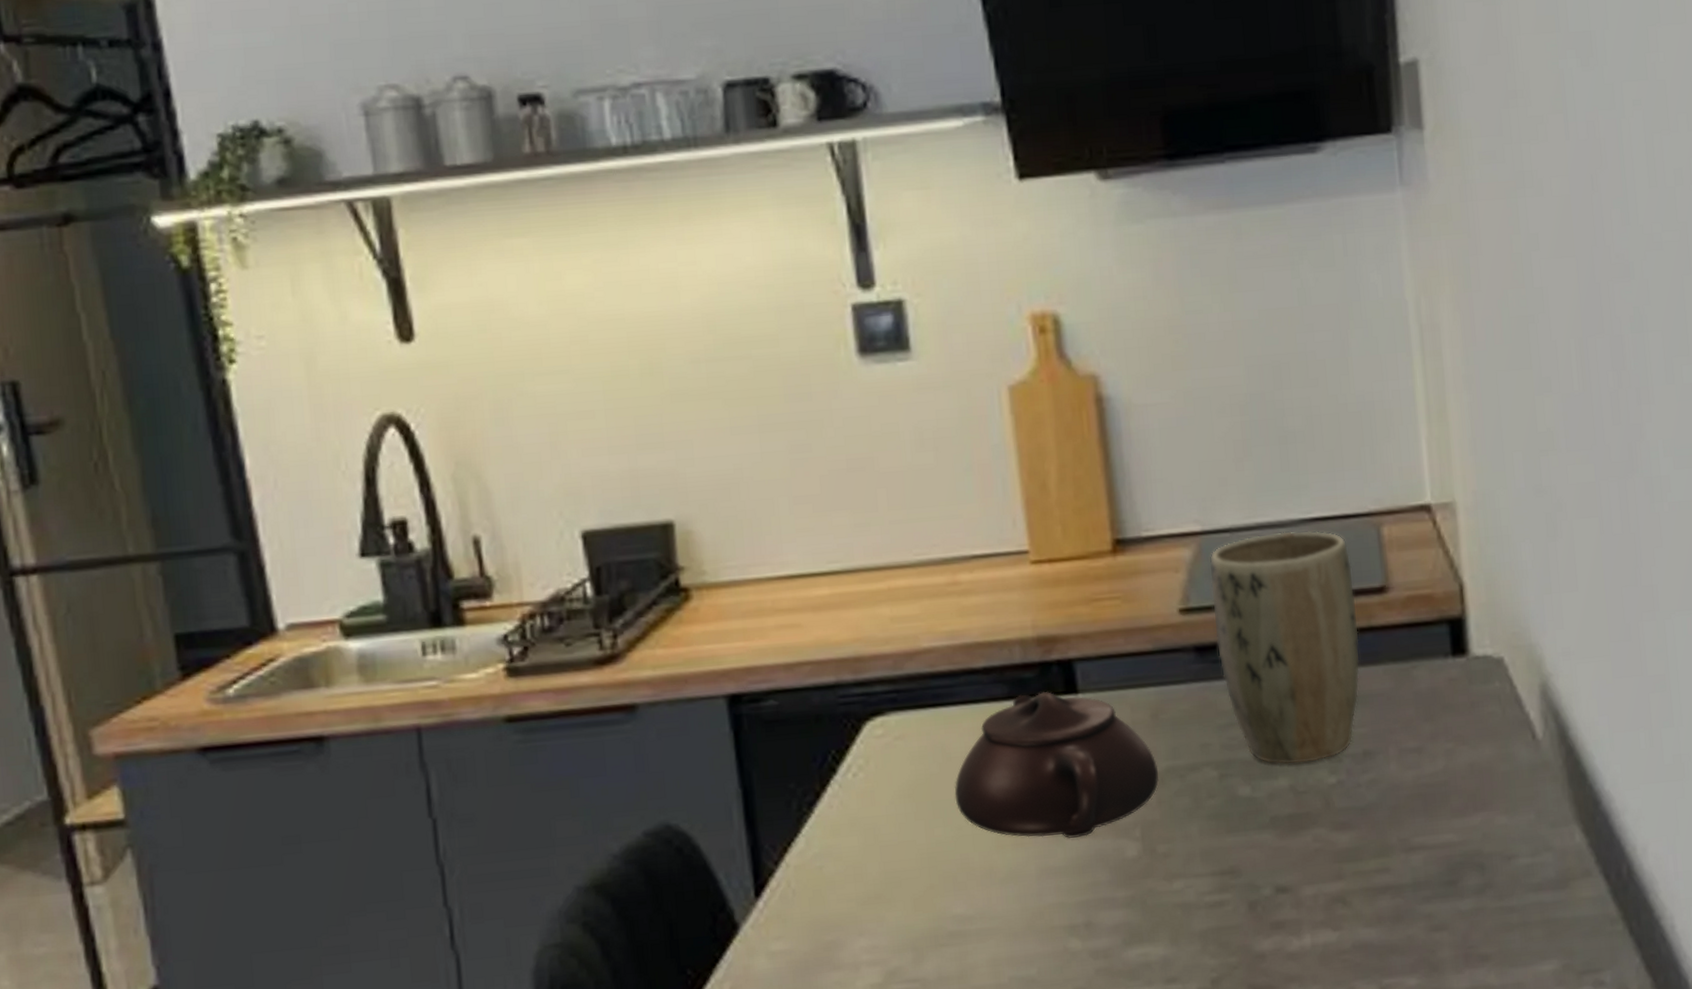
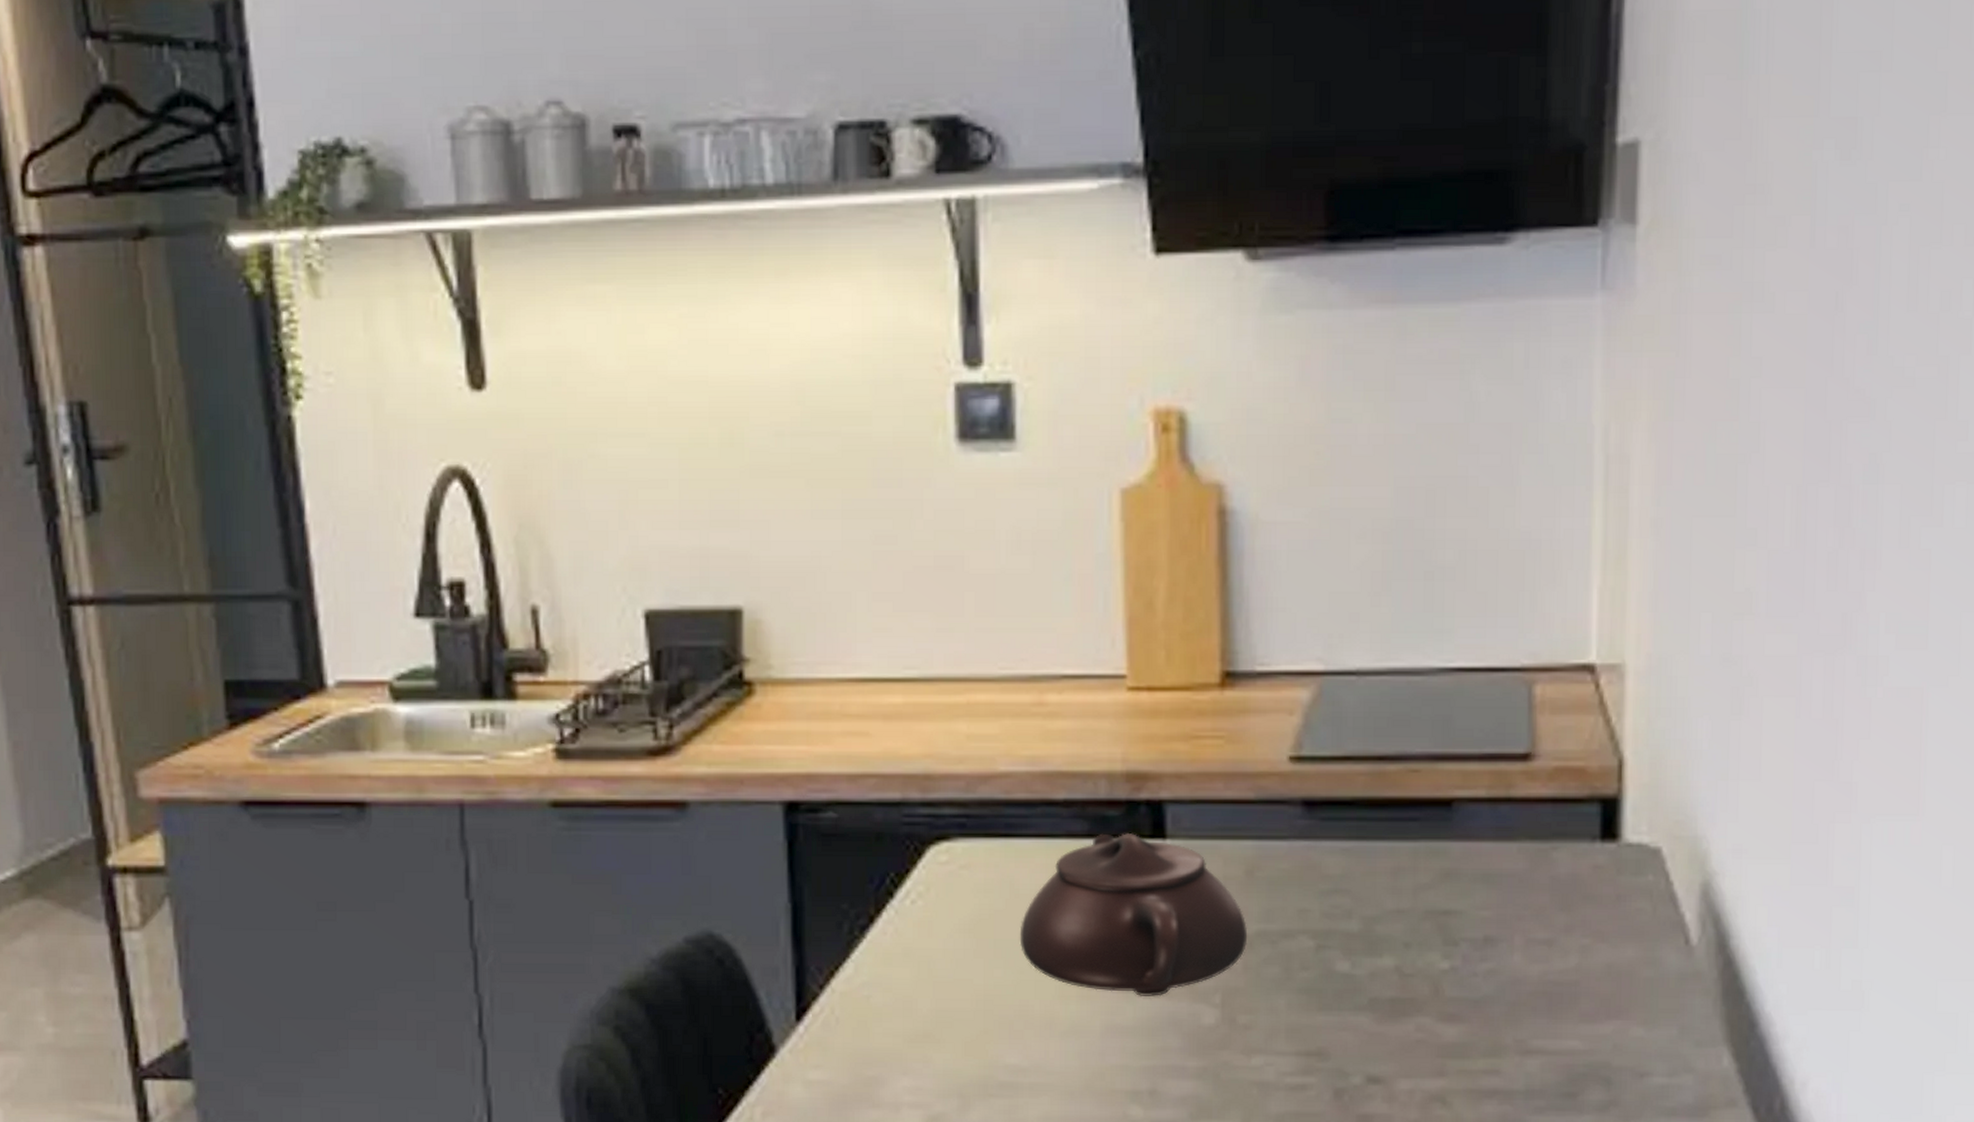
plant pot: present [1209,530,1360,765] -> none [1327,680,1495,944]

